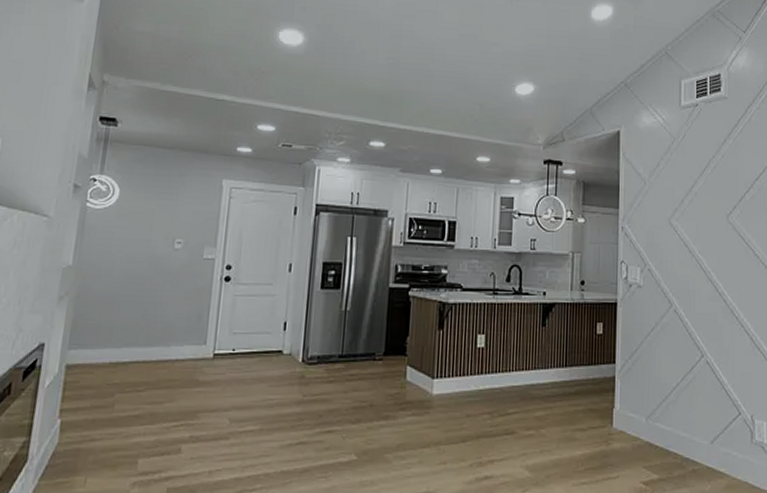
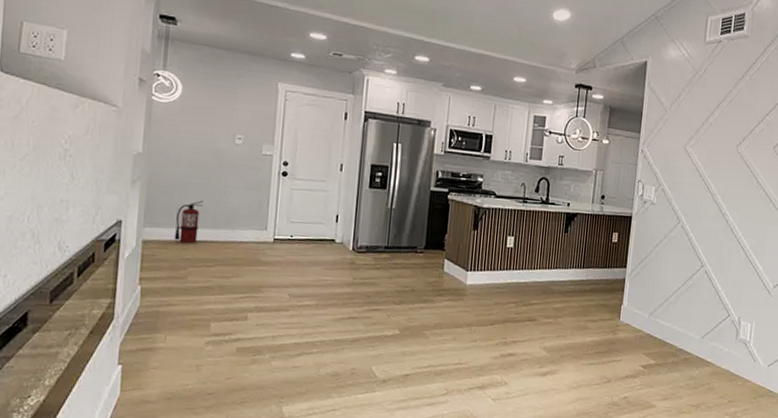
fire extinguisher: none [101,315,137,366] -> present [173,200,204,244]

